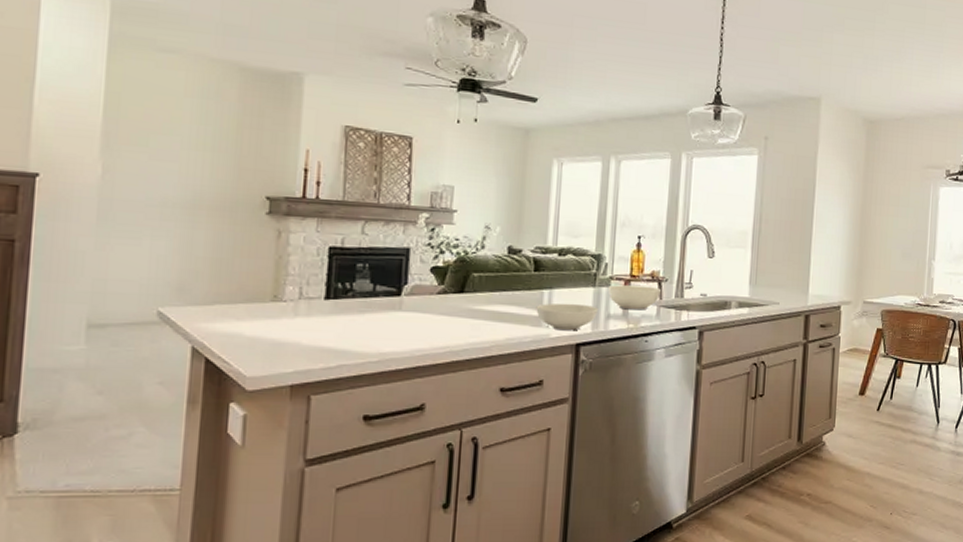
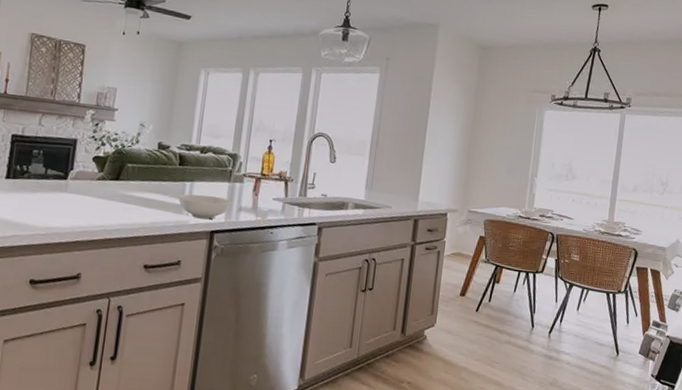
bowl: present [607,285,661,310] -> none [241,181,287,205]

